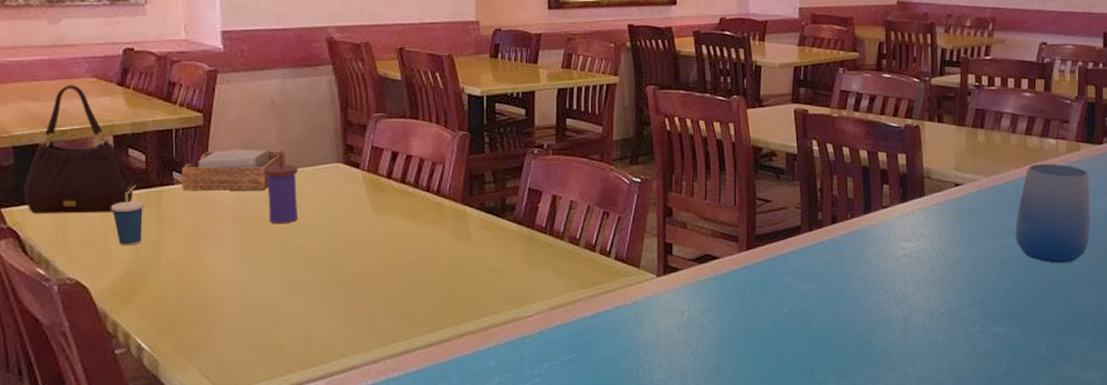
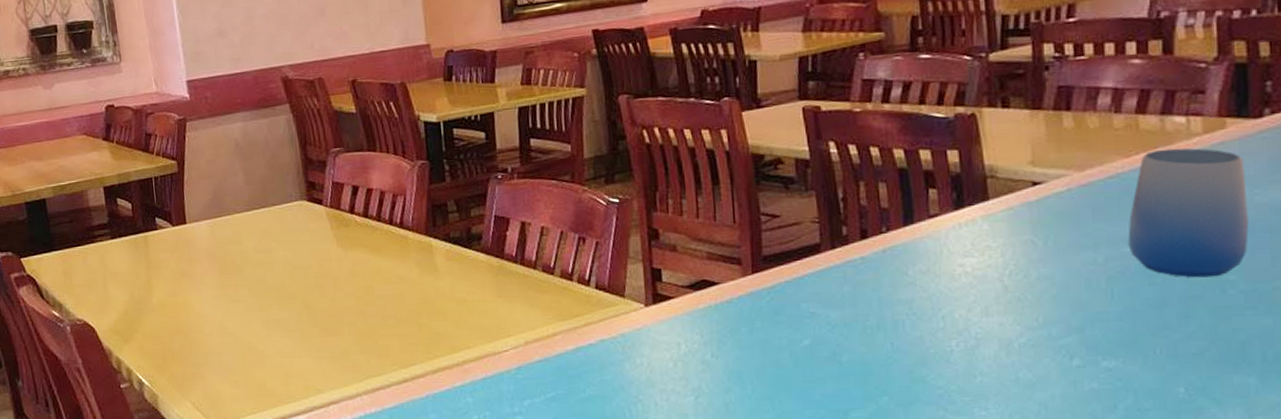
handbag: present [23,84,133,214] -> none [36,142,124,262]
cup: present [111,185,144,246] -> none [107,231,135,289]
napkin holder: present [181,149,286,191] -> none [162,191,254,235]
beverage cup: present [263,151,299,224] -> none [234,192,270,264]

